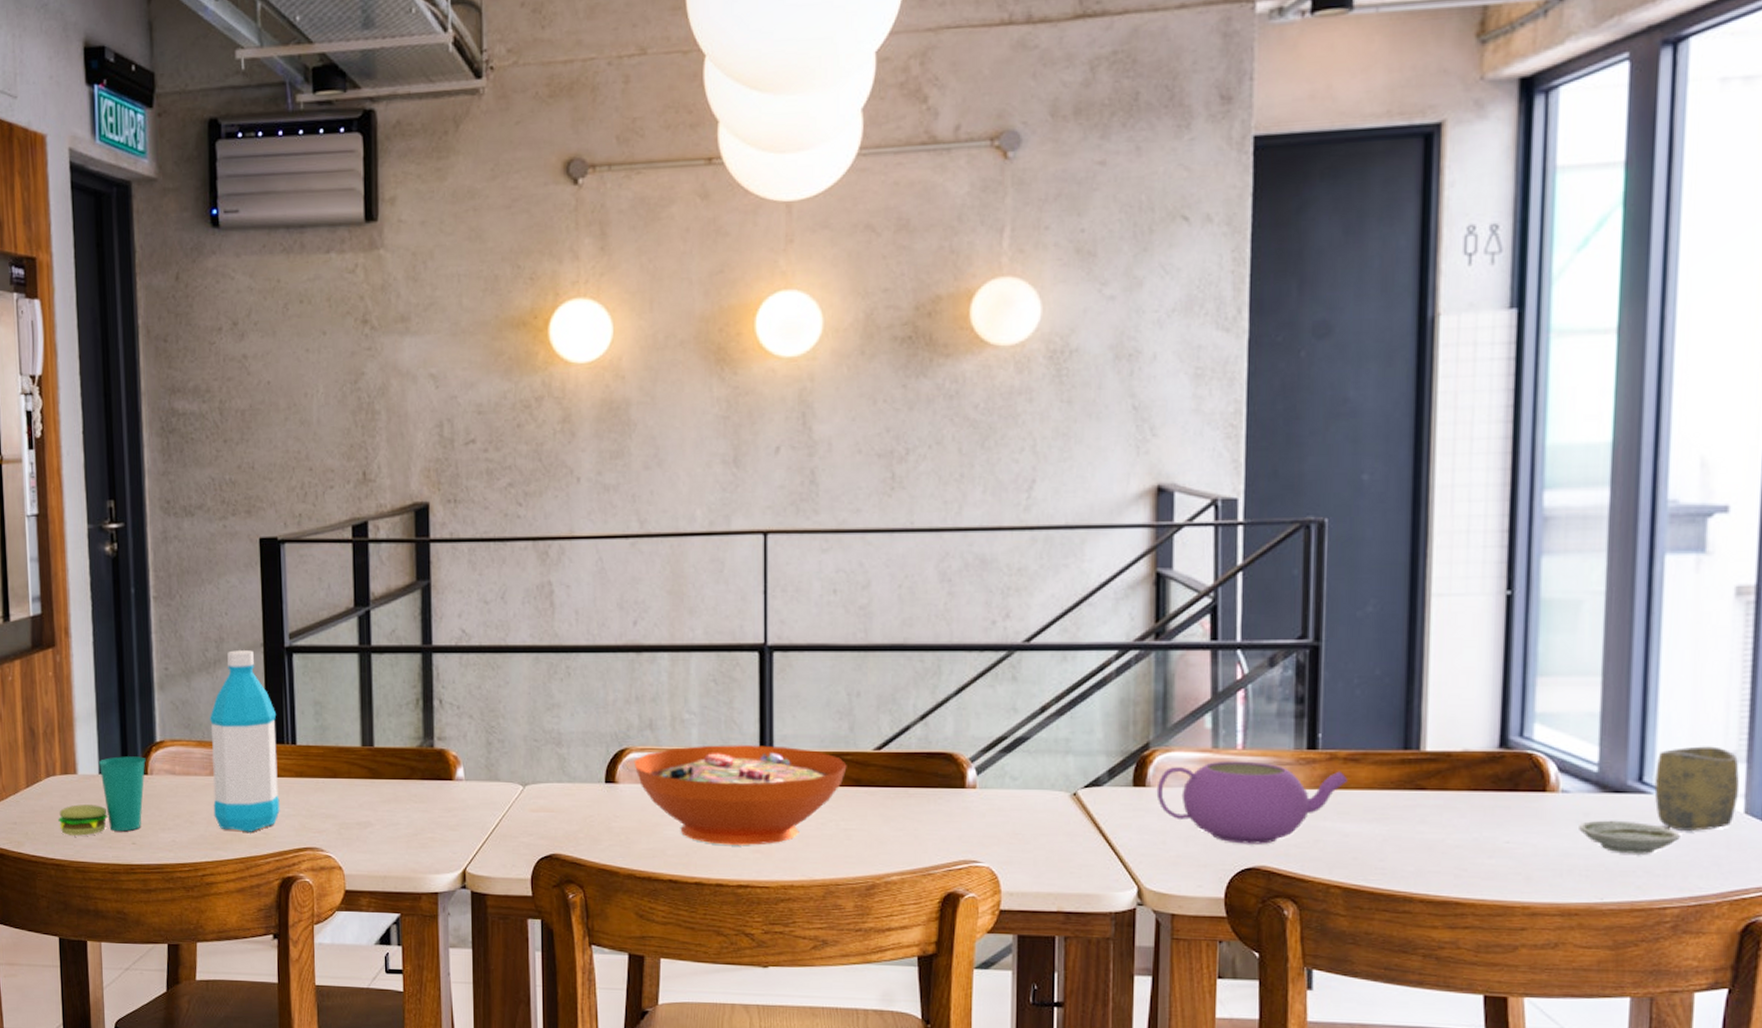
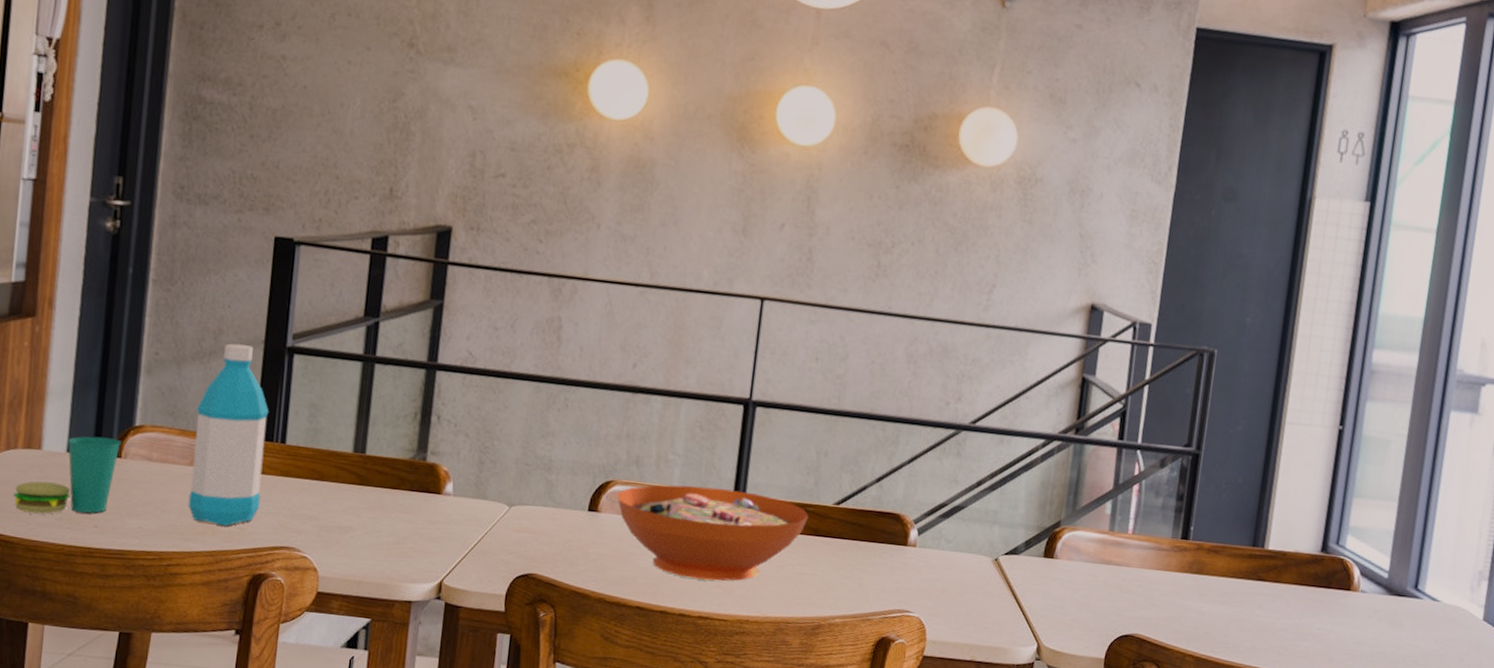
teapot: present [1156,761,1348,844] -> none [1061,542,1209,616]
saucer: present [1579,820,1680,854] -> none [1370,617,1438,647]
cup: present [1654,746,1739,831] -> none [1424,564,1483,632]

